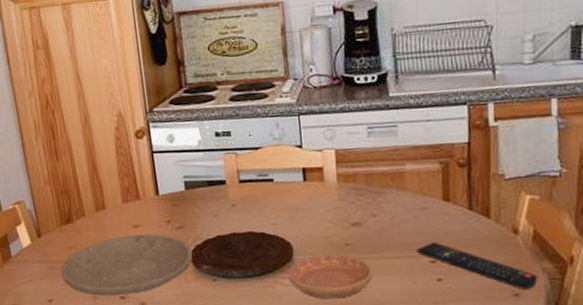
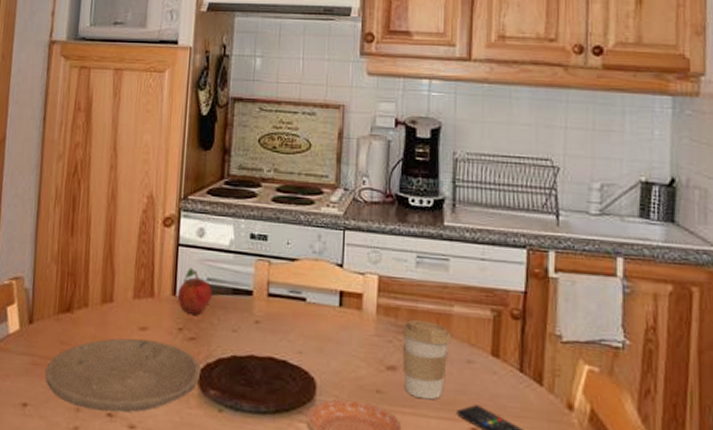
fruit: none [159,169,191,209] -> present [177,267,212,316]
coffee cup: none [361,181,406,245] -> present [401,319,451,400]

